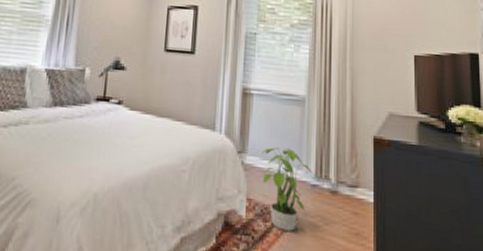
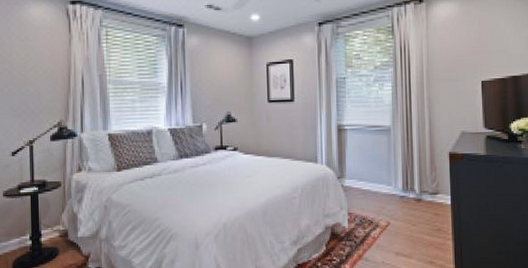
potted plant: present [260,145,314,231] -> none [356,168,401,234]

